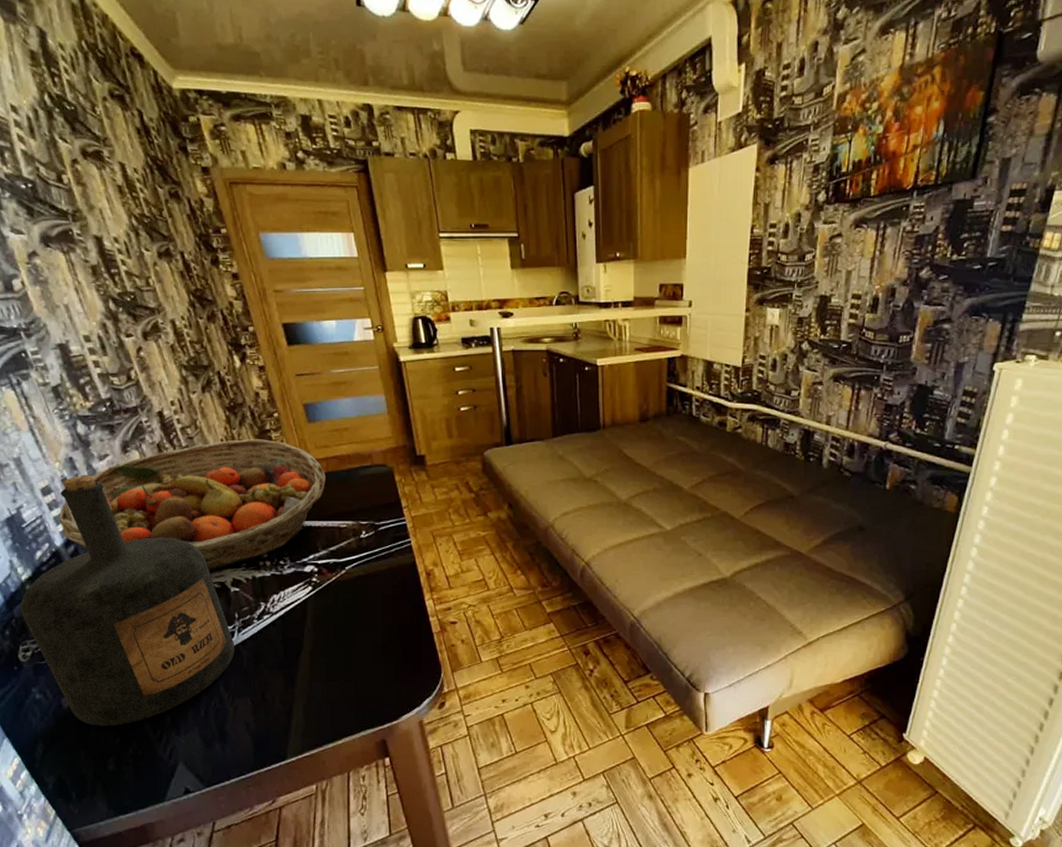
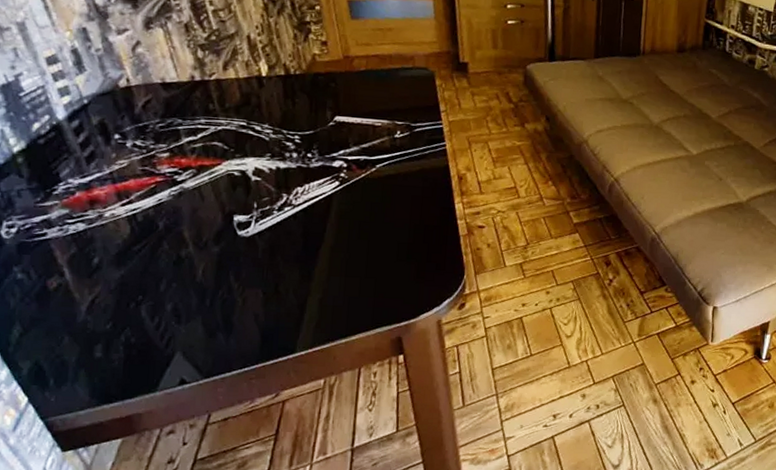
bottle: present [20,474,235,726] -> none [8,47,251,311]
fruit basket: present [58,439,326,572] -> none [63,28,365,159]

